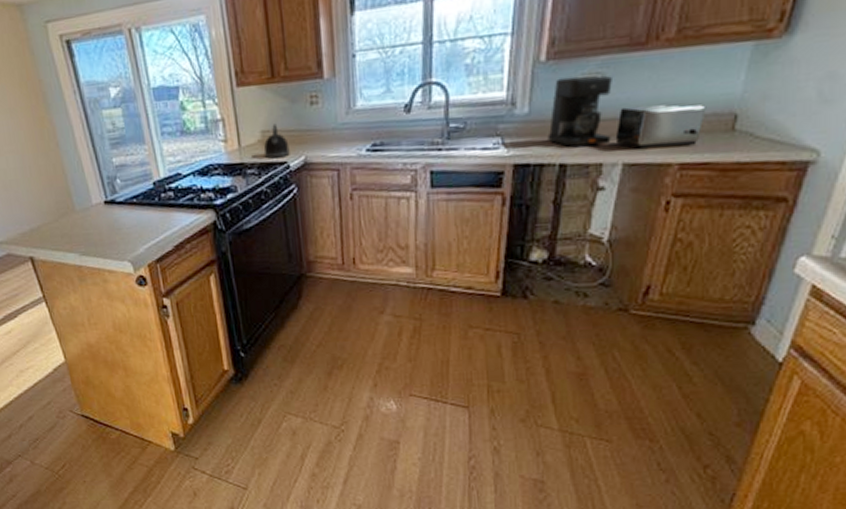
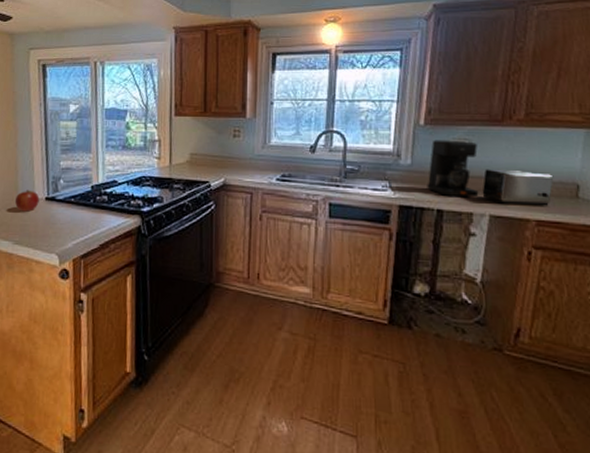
fruit: none [70,194,98,220] -> present [14,190,40,212]
kettle: present [263,123,290,159] -> none [190,149,212,178]

